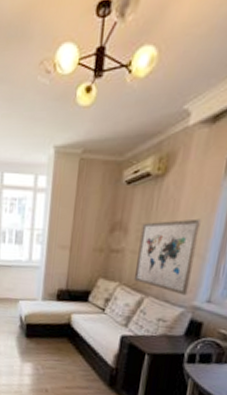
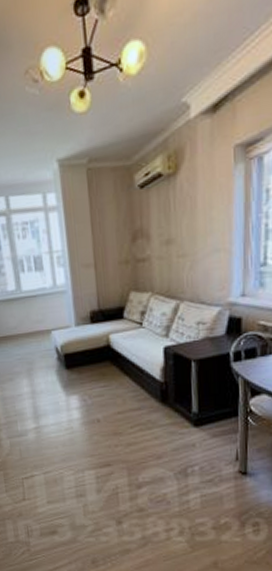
wall art: present [133,218,202,296] -> none [163,212,222,294]

